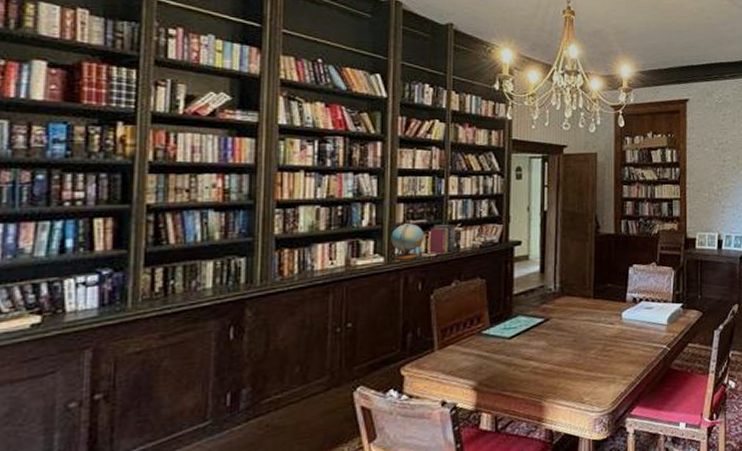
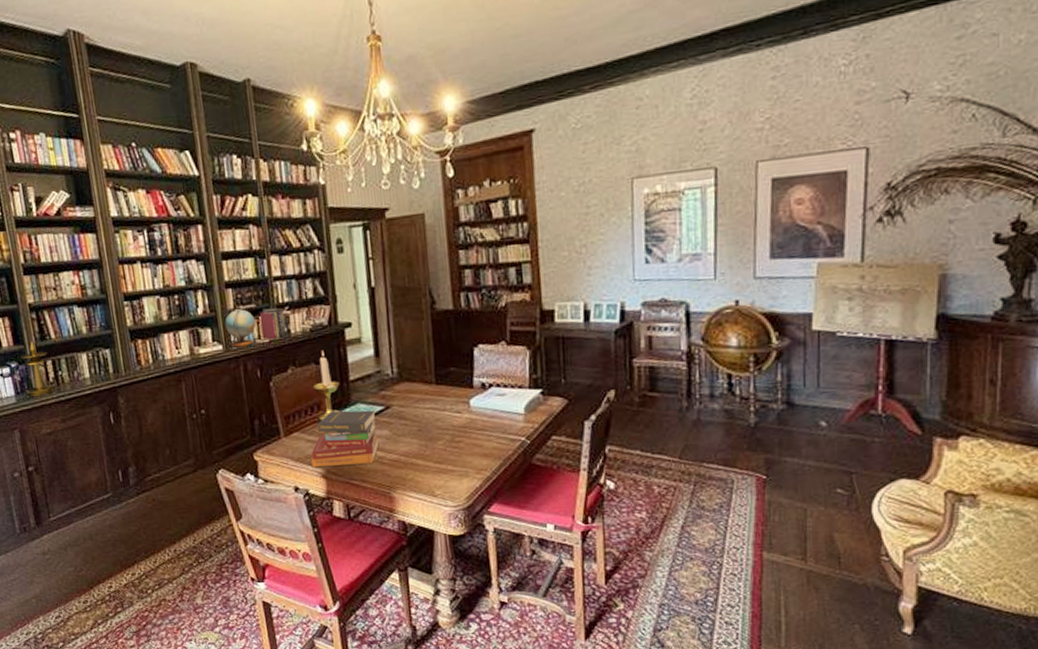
candlestick: none [116,244,161,310] -> present [19,340,55,397]
books: none [464,322,535,379] -> present [311,410,379,467]
candlestick: none [475,265,503,333] -> present [312,350,340,420]

